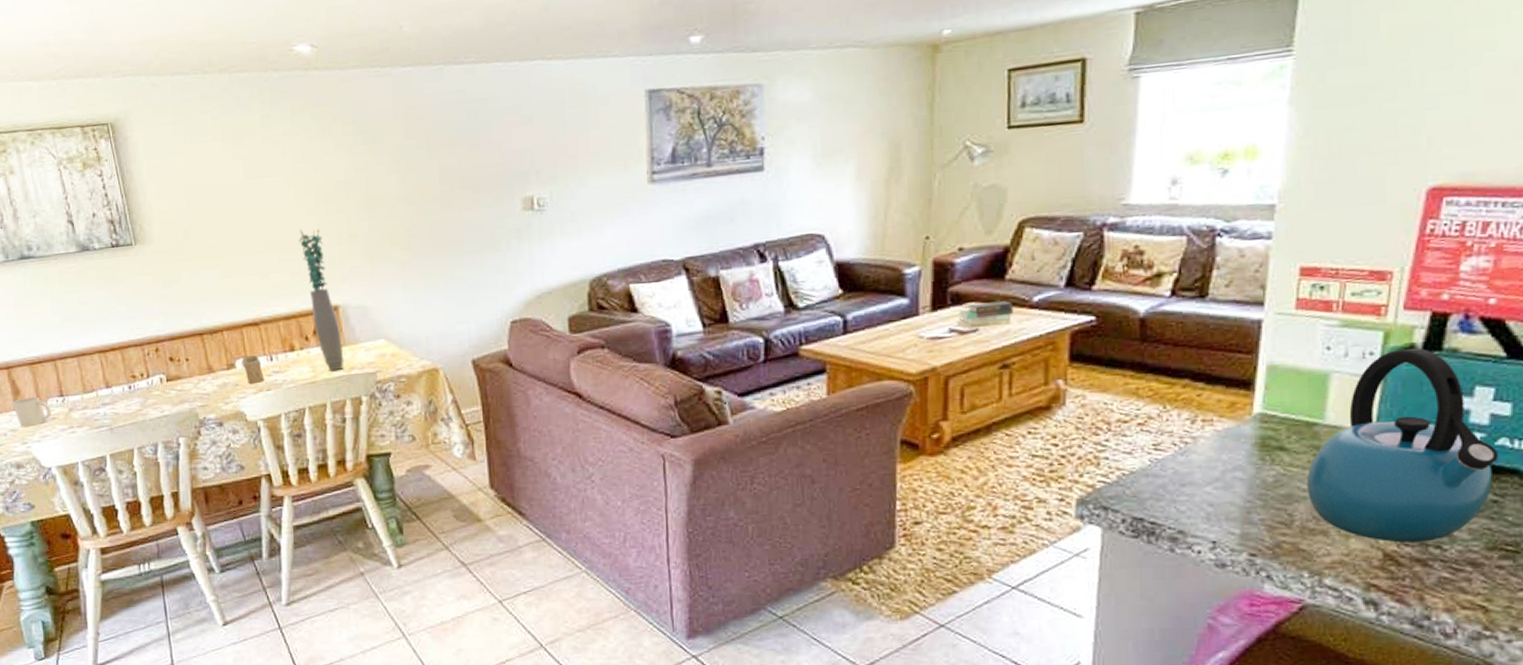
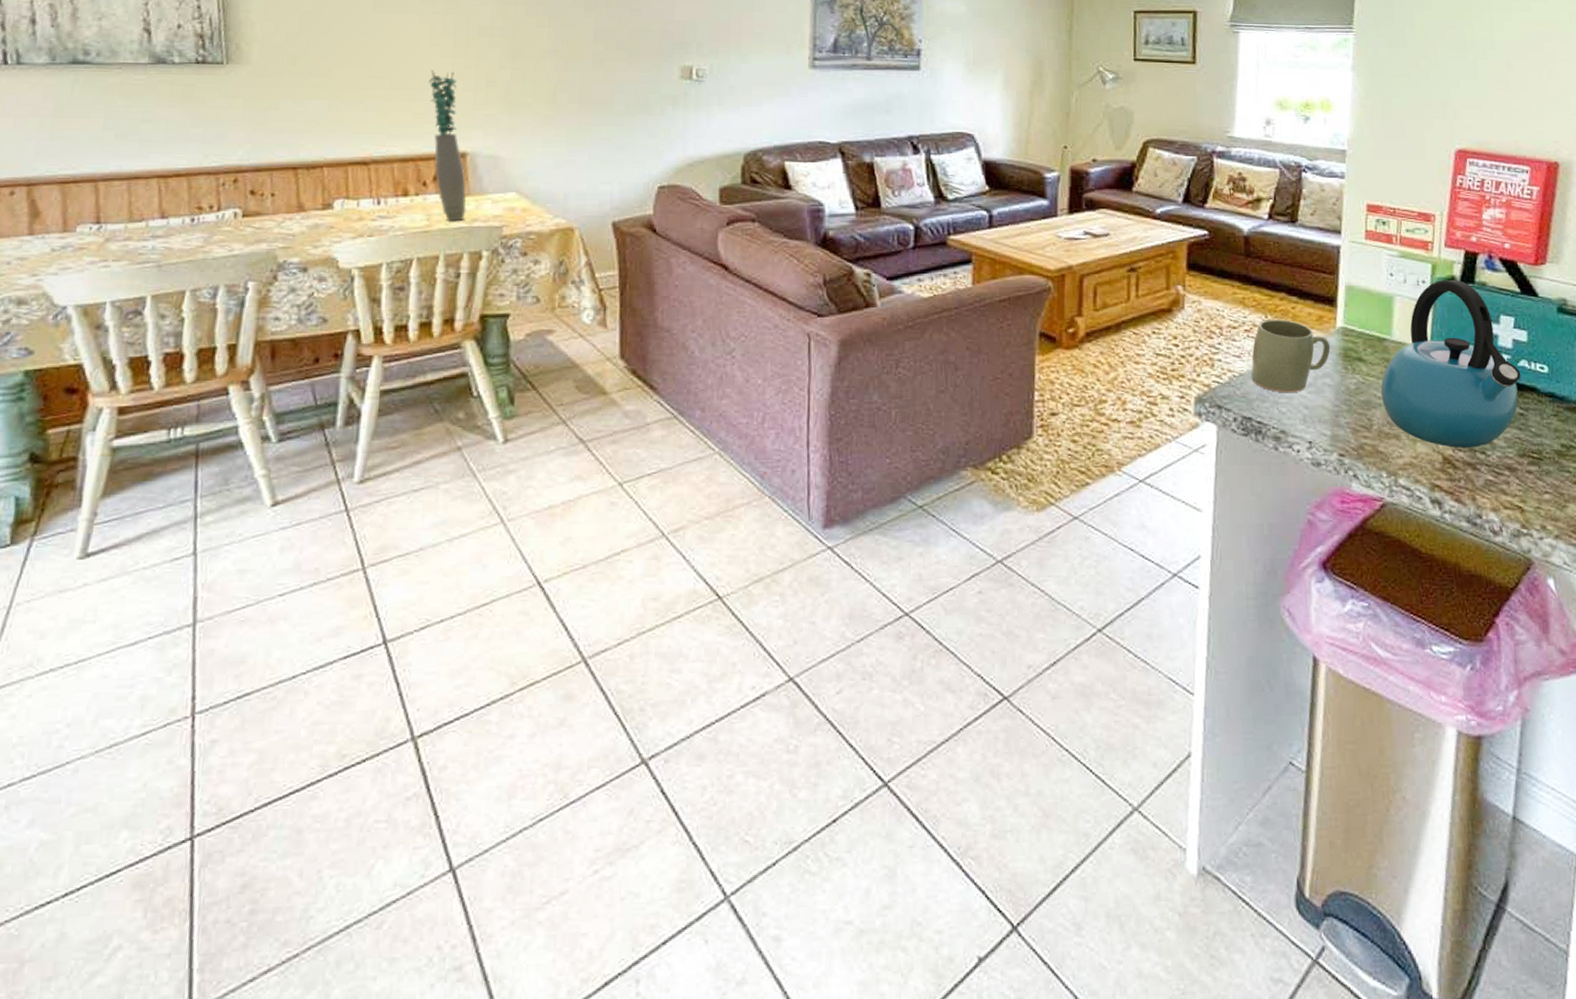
mug: present [11,396,52,428] -> none [25,221,80,256]
candle: present [242,355,264,385] -> none [341,197,367,228]
books: present [955,301,1013,330] -> none [1089,210,1139,233]
mug: none [1144,409,1245,490] -> present [1251,320,1331,393]

